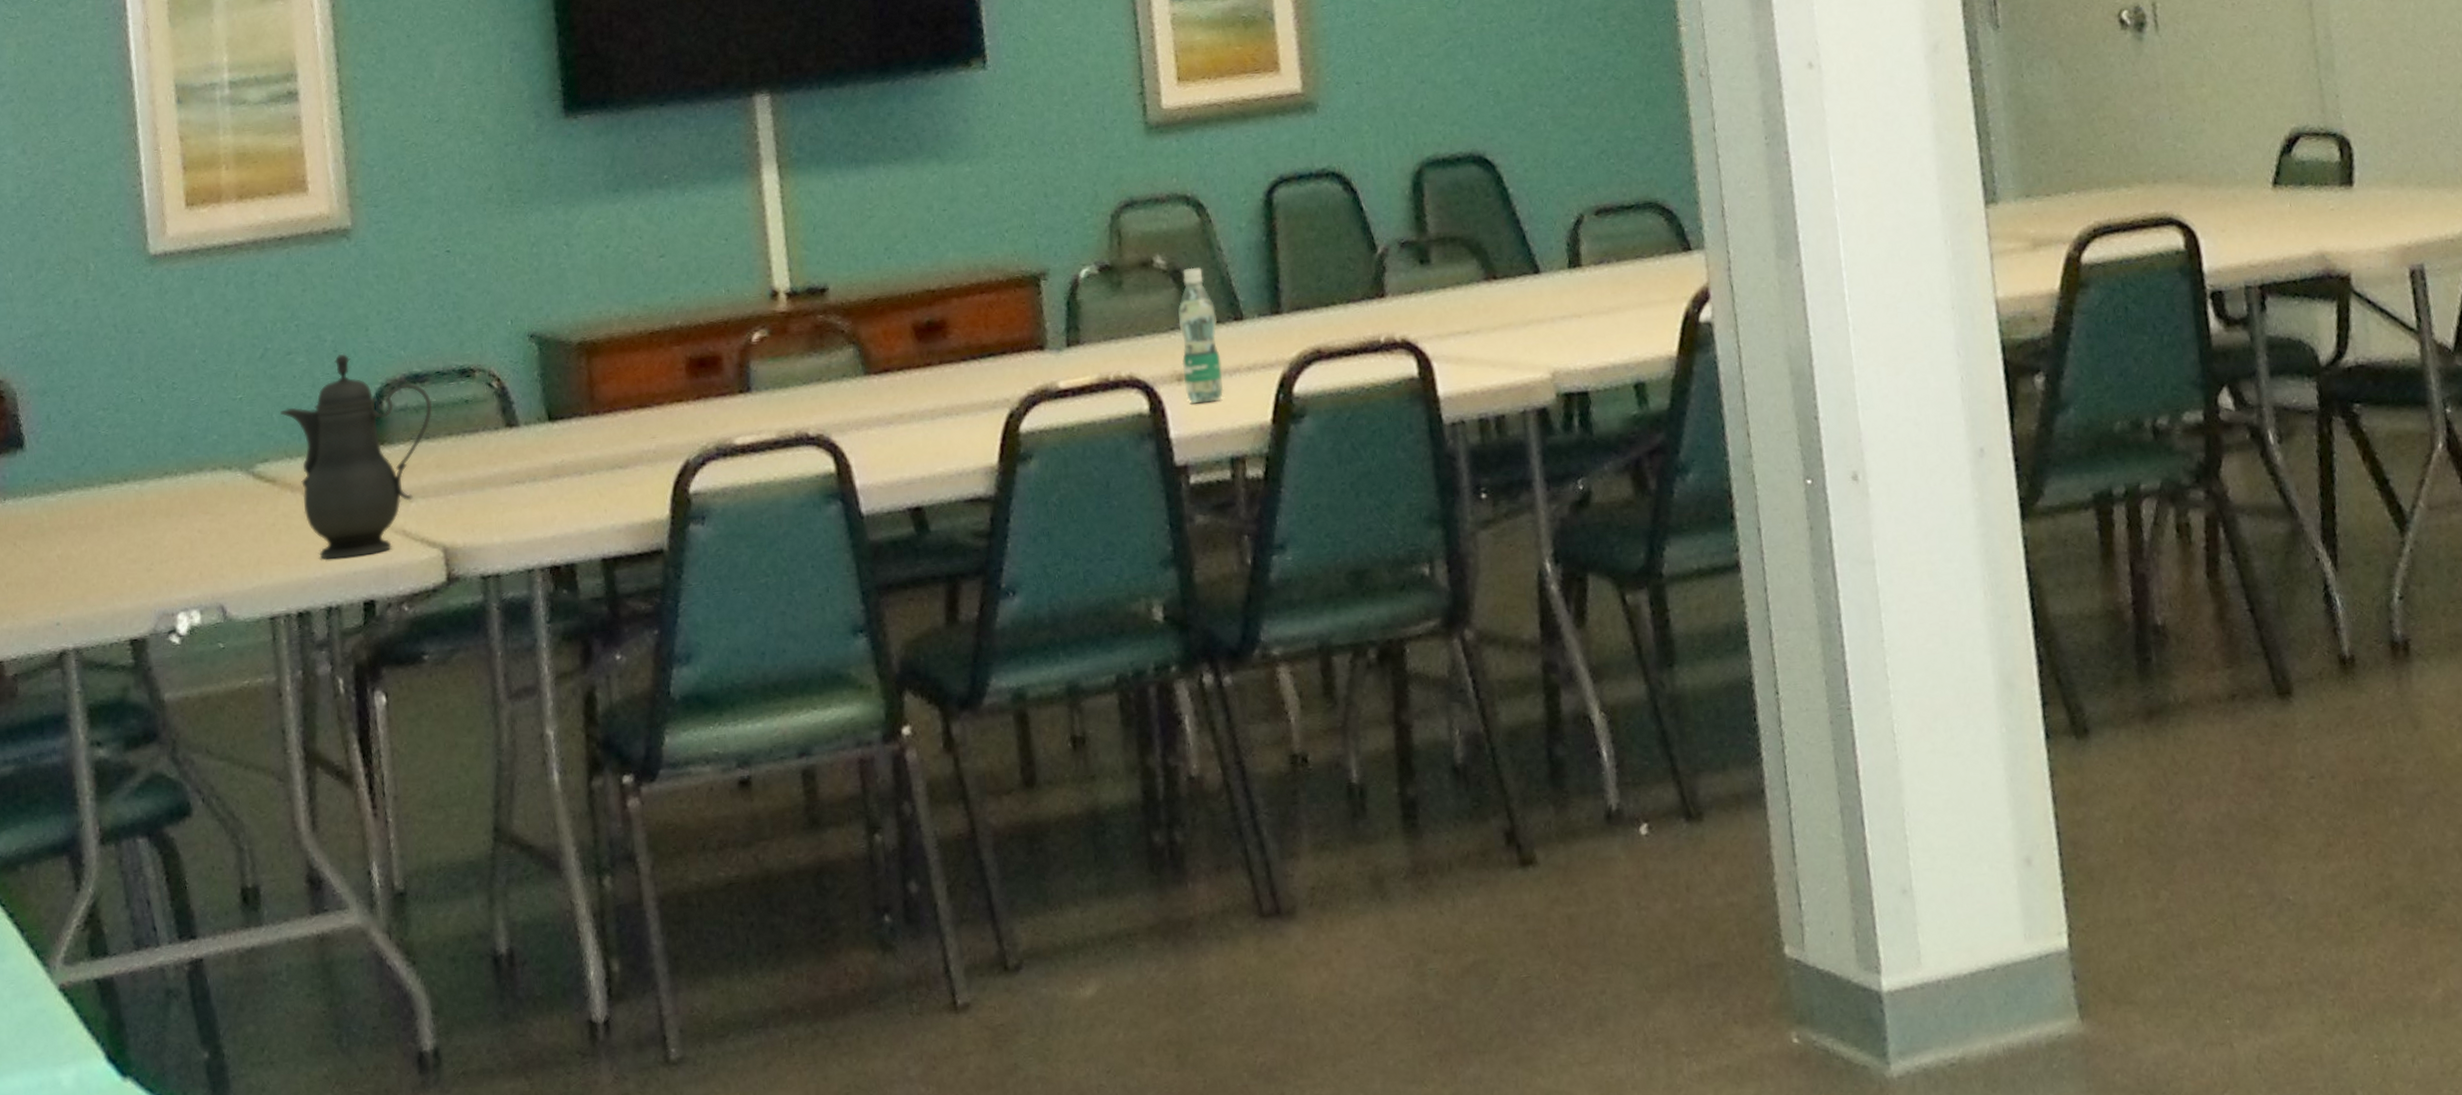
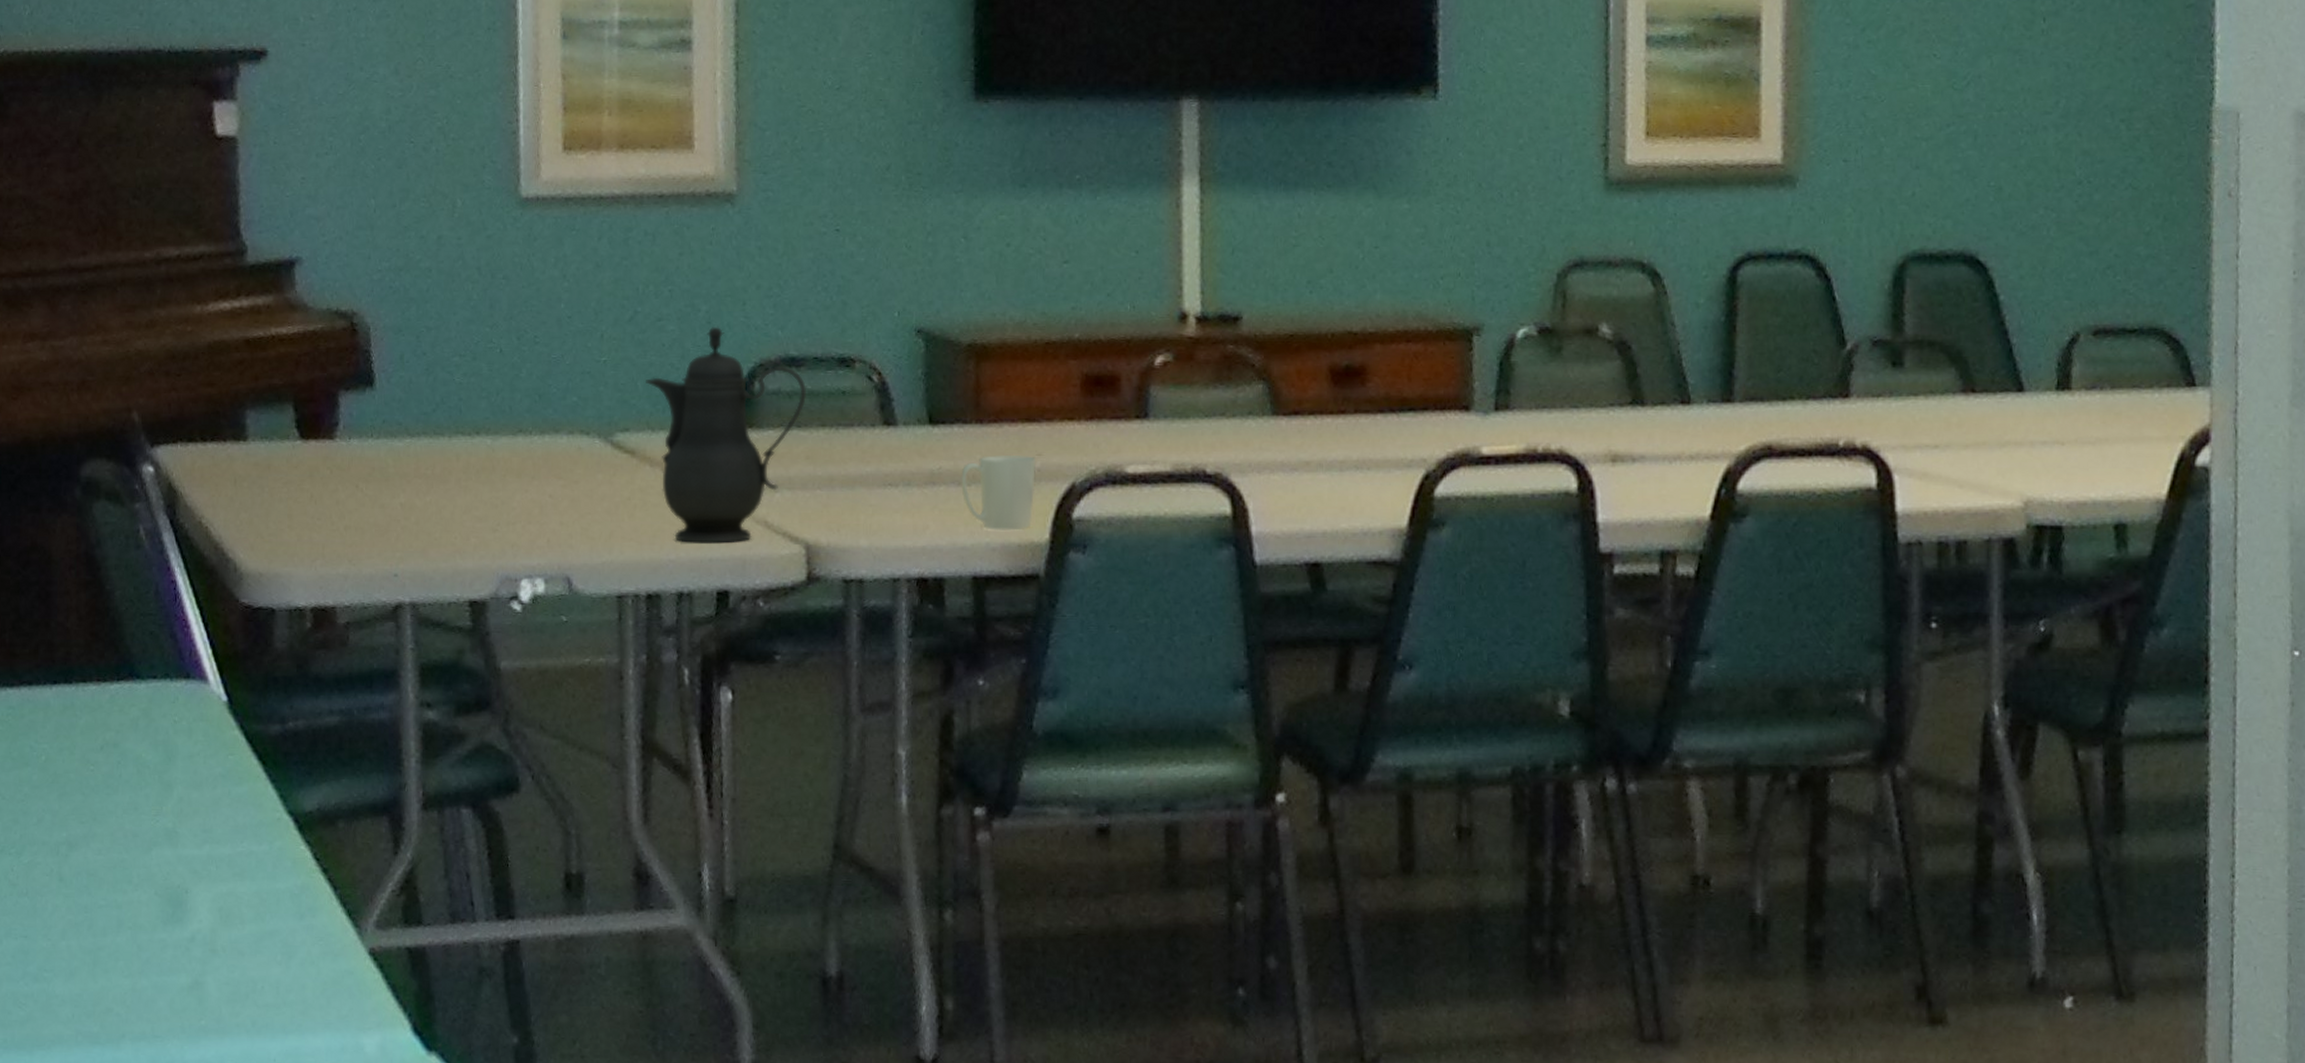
mug: none [582,440,653,513] -> present [961,456,1035,531]
bottle: present [1177,267,1224,404] -> none [1618,341,1661,489]

